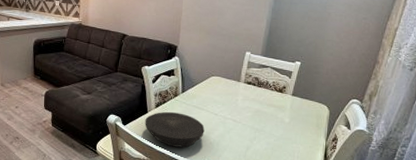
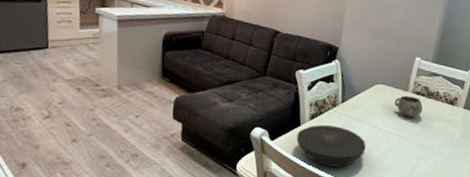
decorative bowl: none [228,85,254,104] -> present [394,95,423,118]

